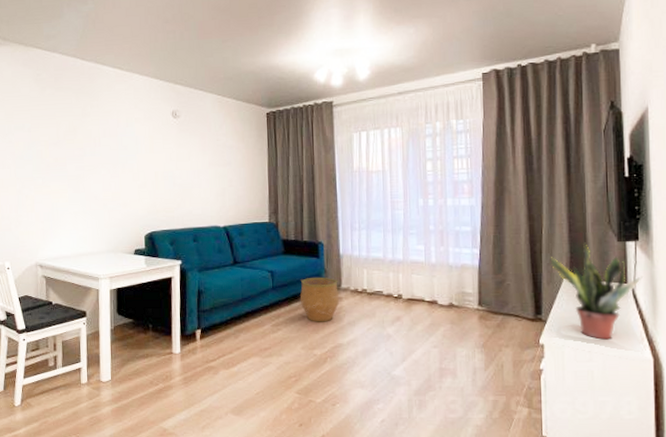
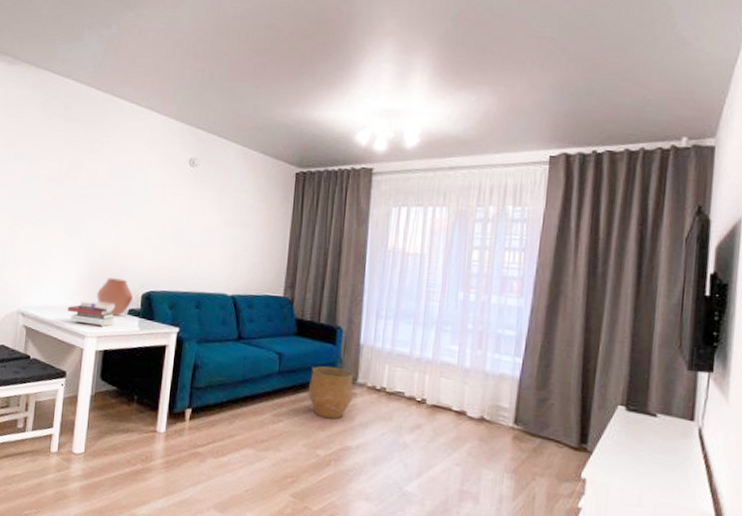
books: none [80,246,123,269] -> present [68,300,116,327]
vase: none [105,224,137,258] -> present [97,278,133,317]
potted plant: present [550,242,643,340] -> none [604,366,713,484]

